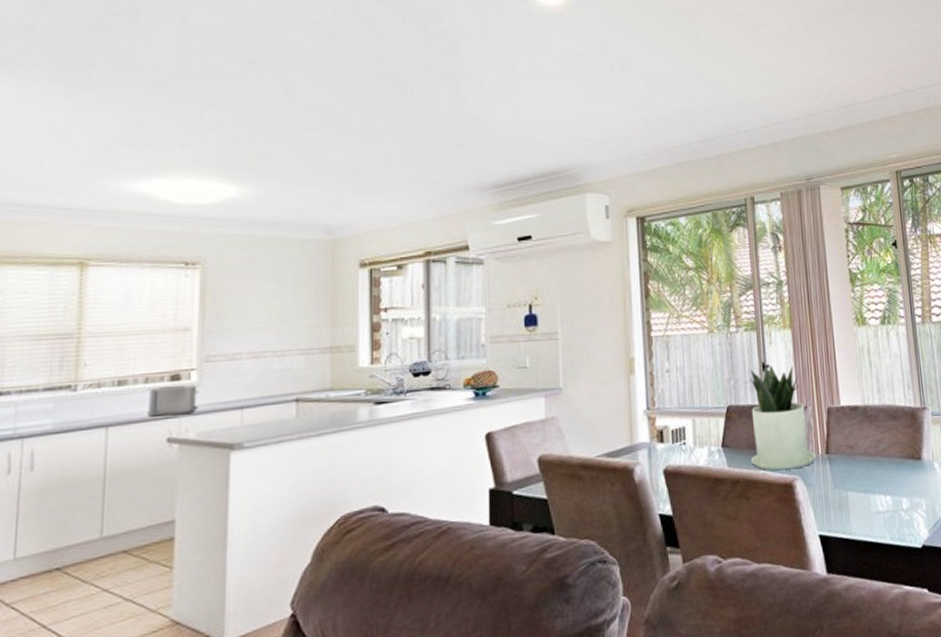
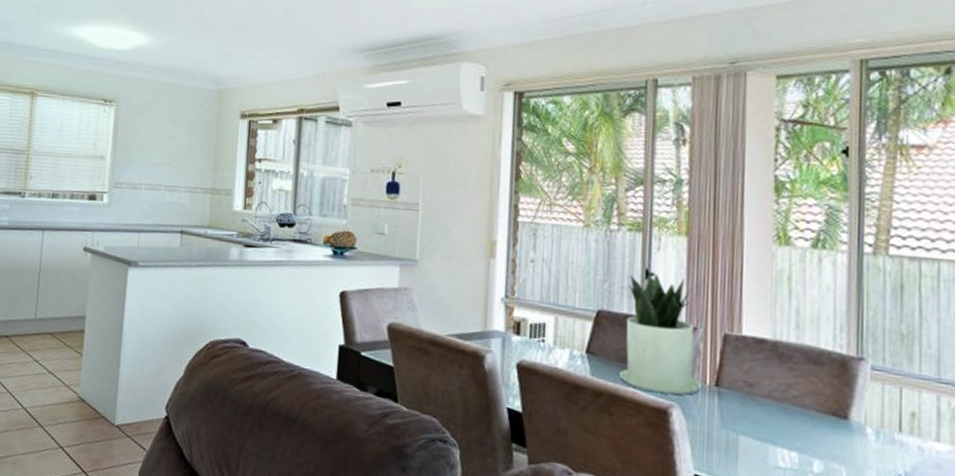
toaster: present [147,383,199,417] -> none [71,202,108,230]

